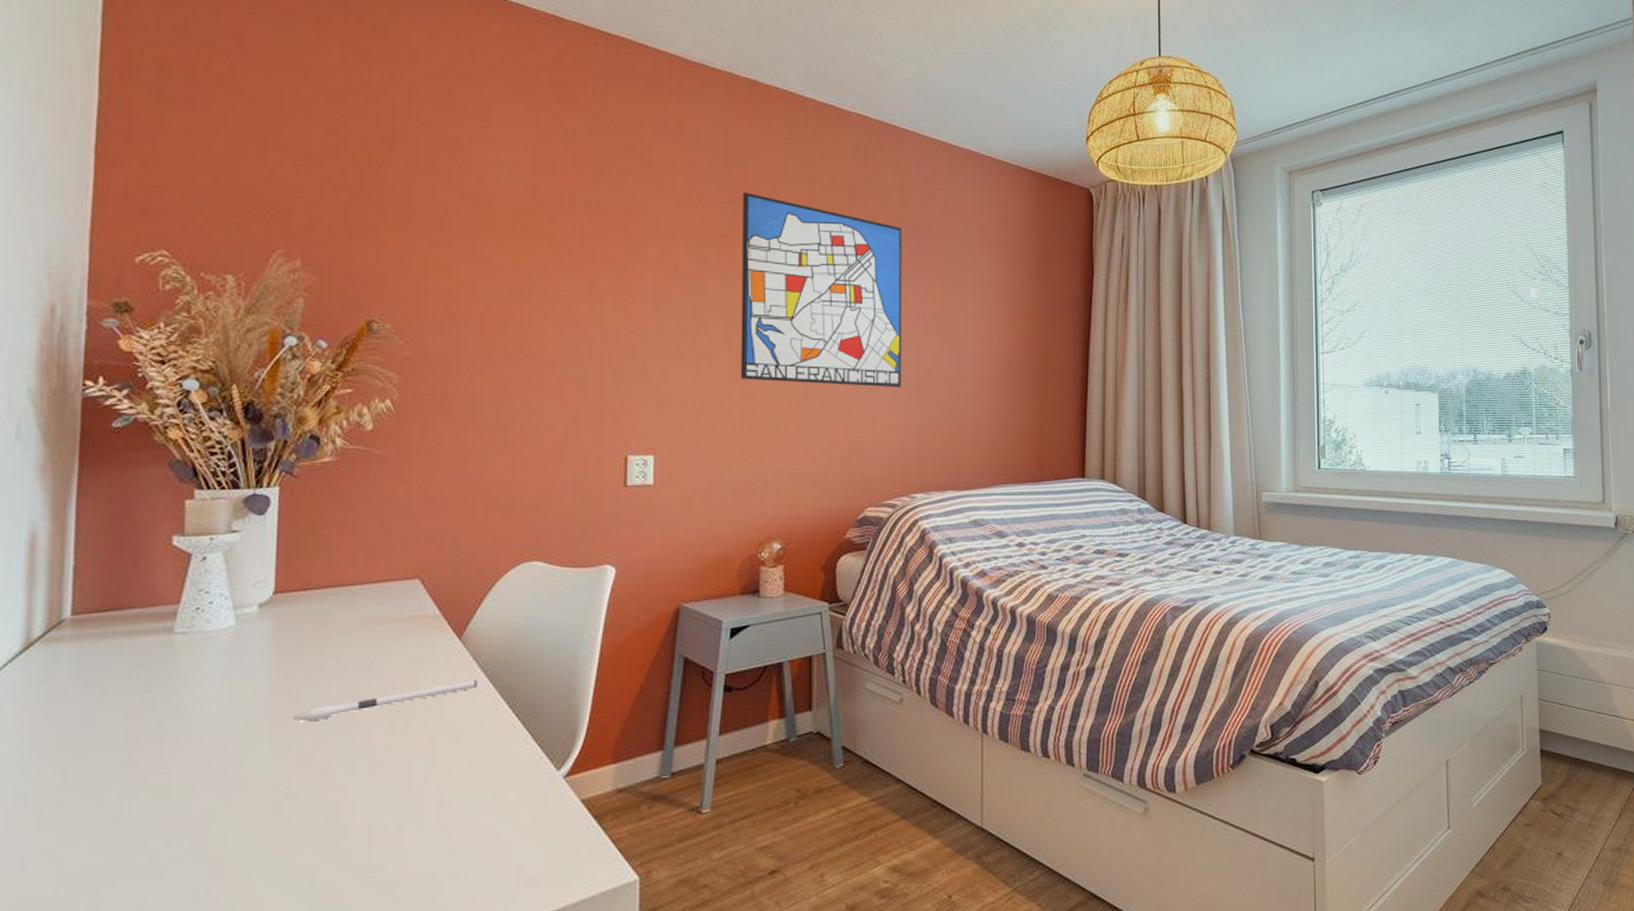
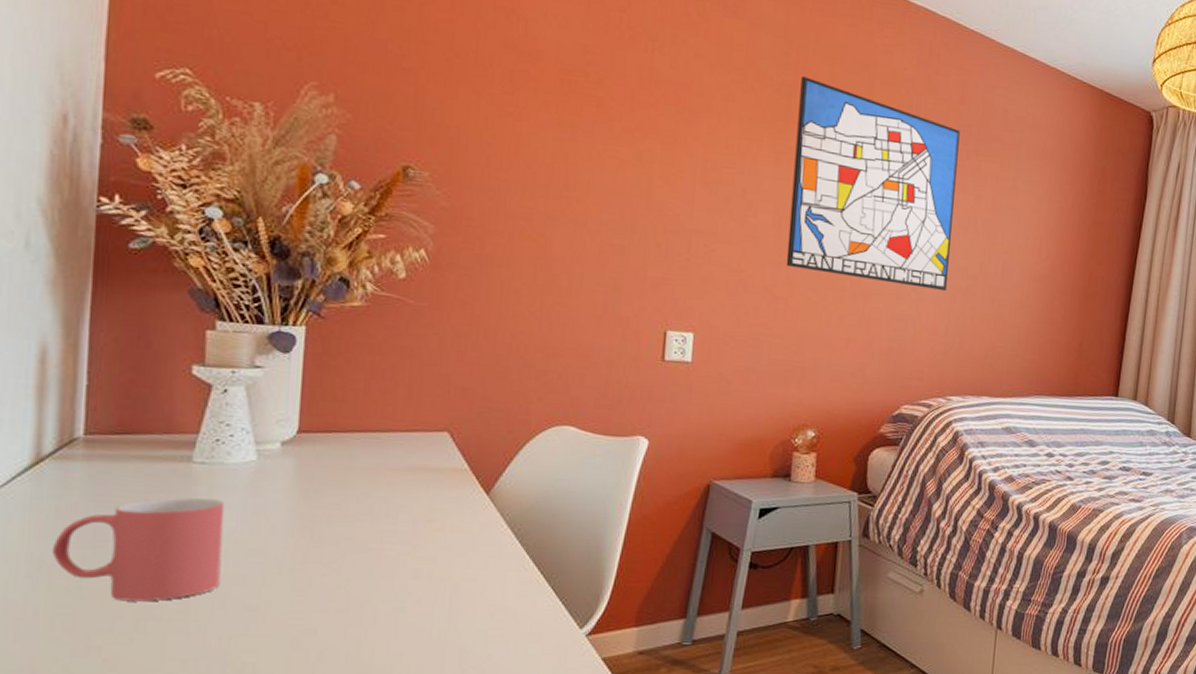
mug: none [40,668,206,781] -> present [51,497,225,602]
candle: present [292,680,478,722] -> none [314,535,504,561]

